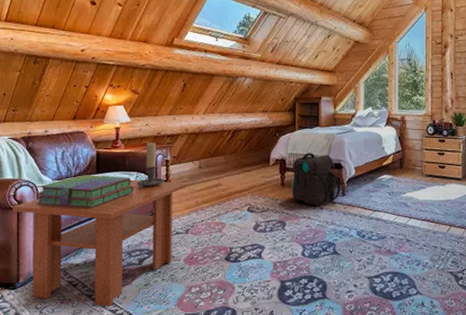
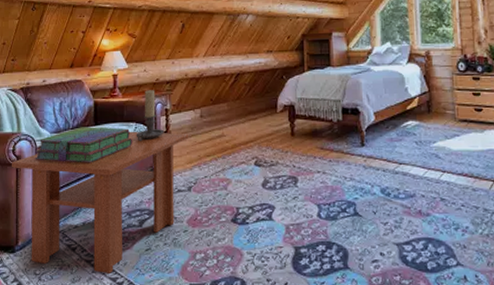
backpack: present [291,153,341,207] -> none [302,97,359,160]

